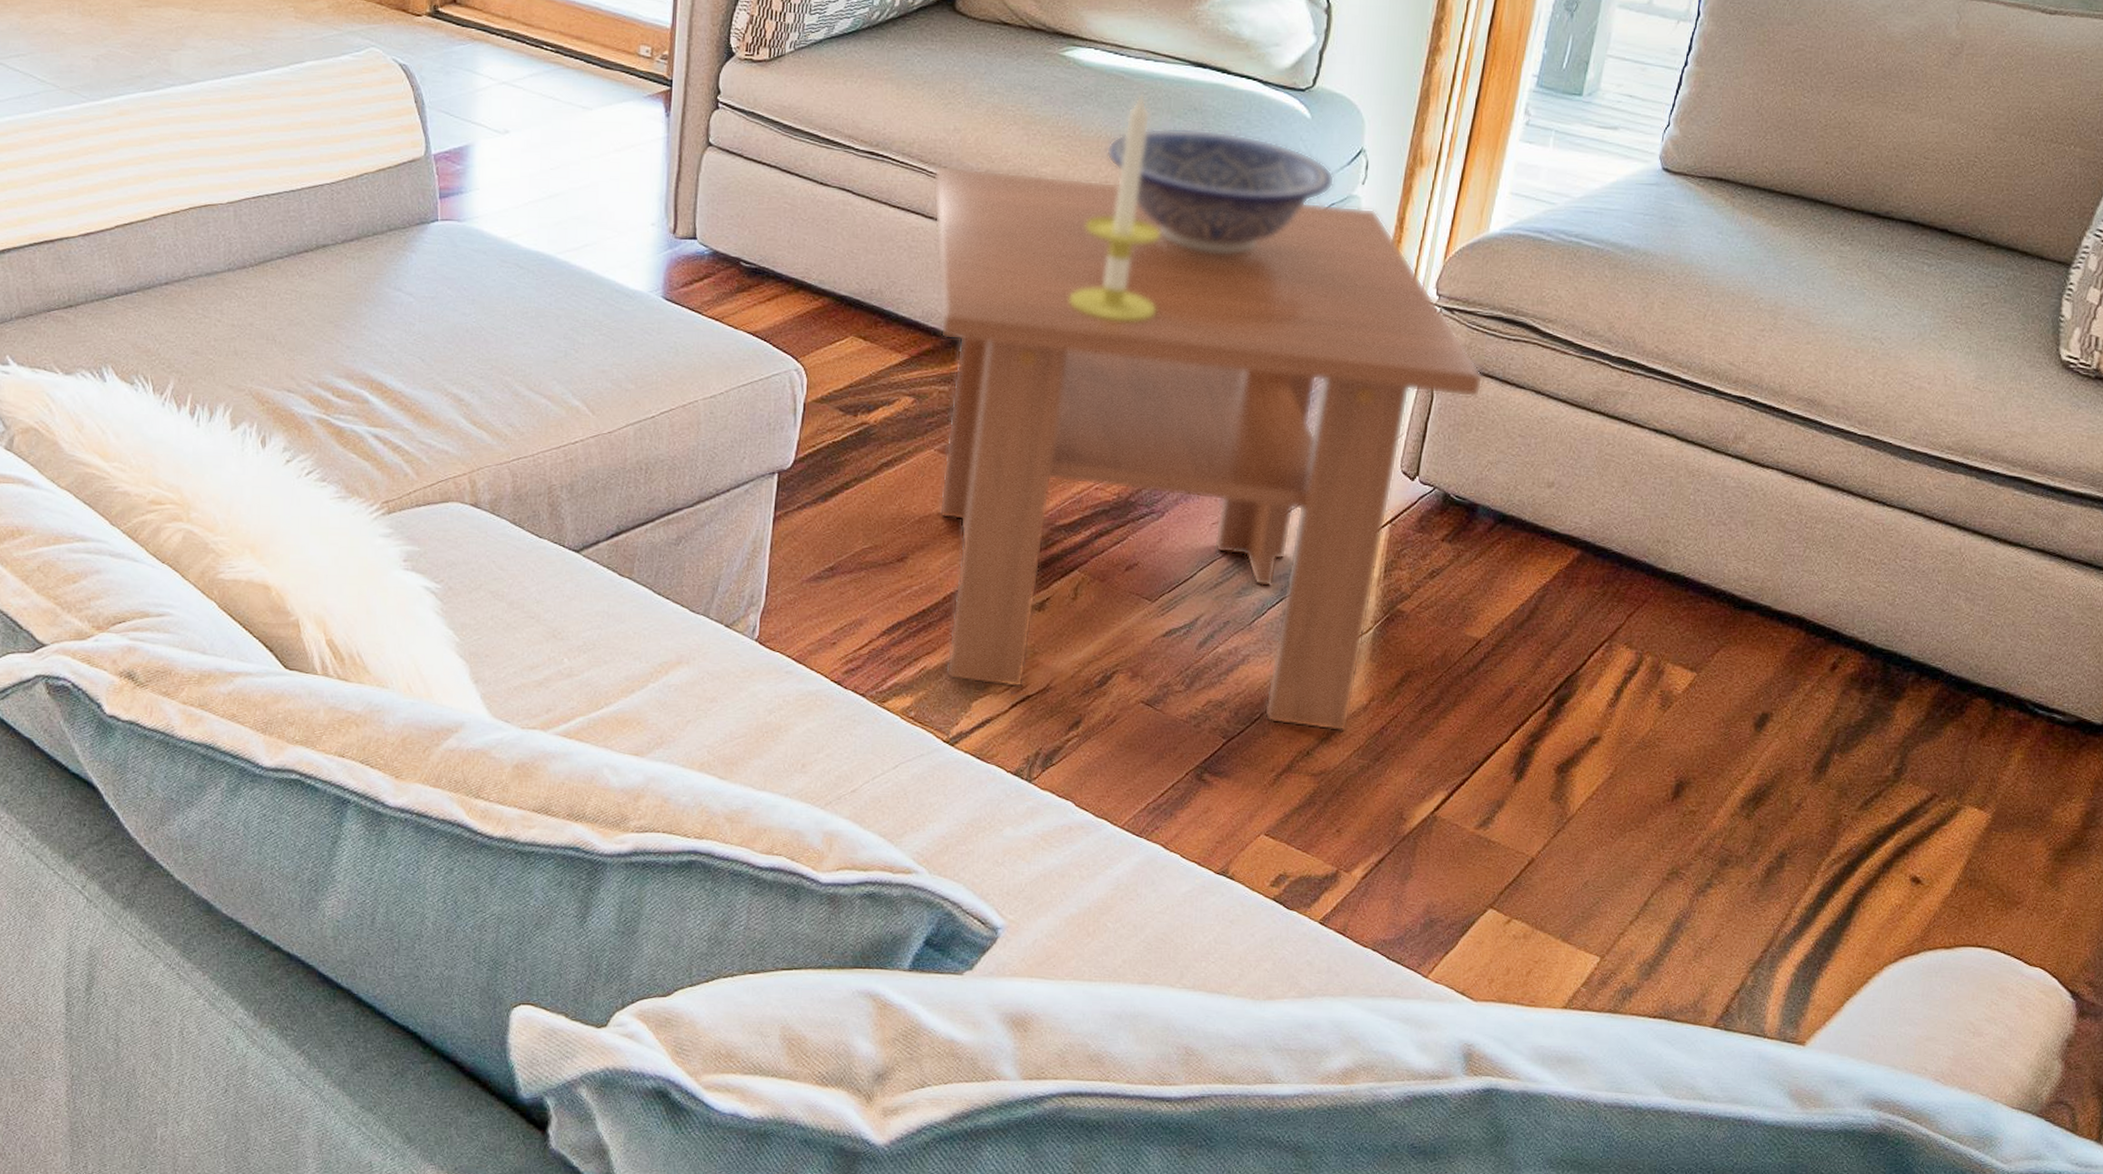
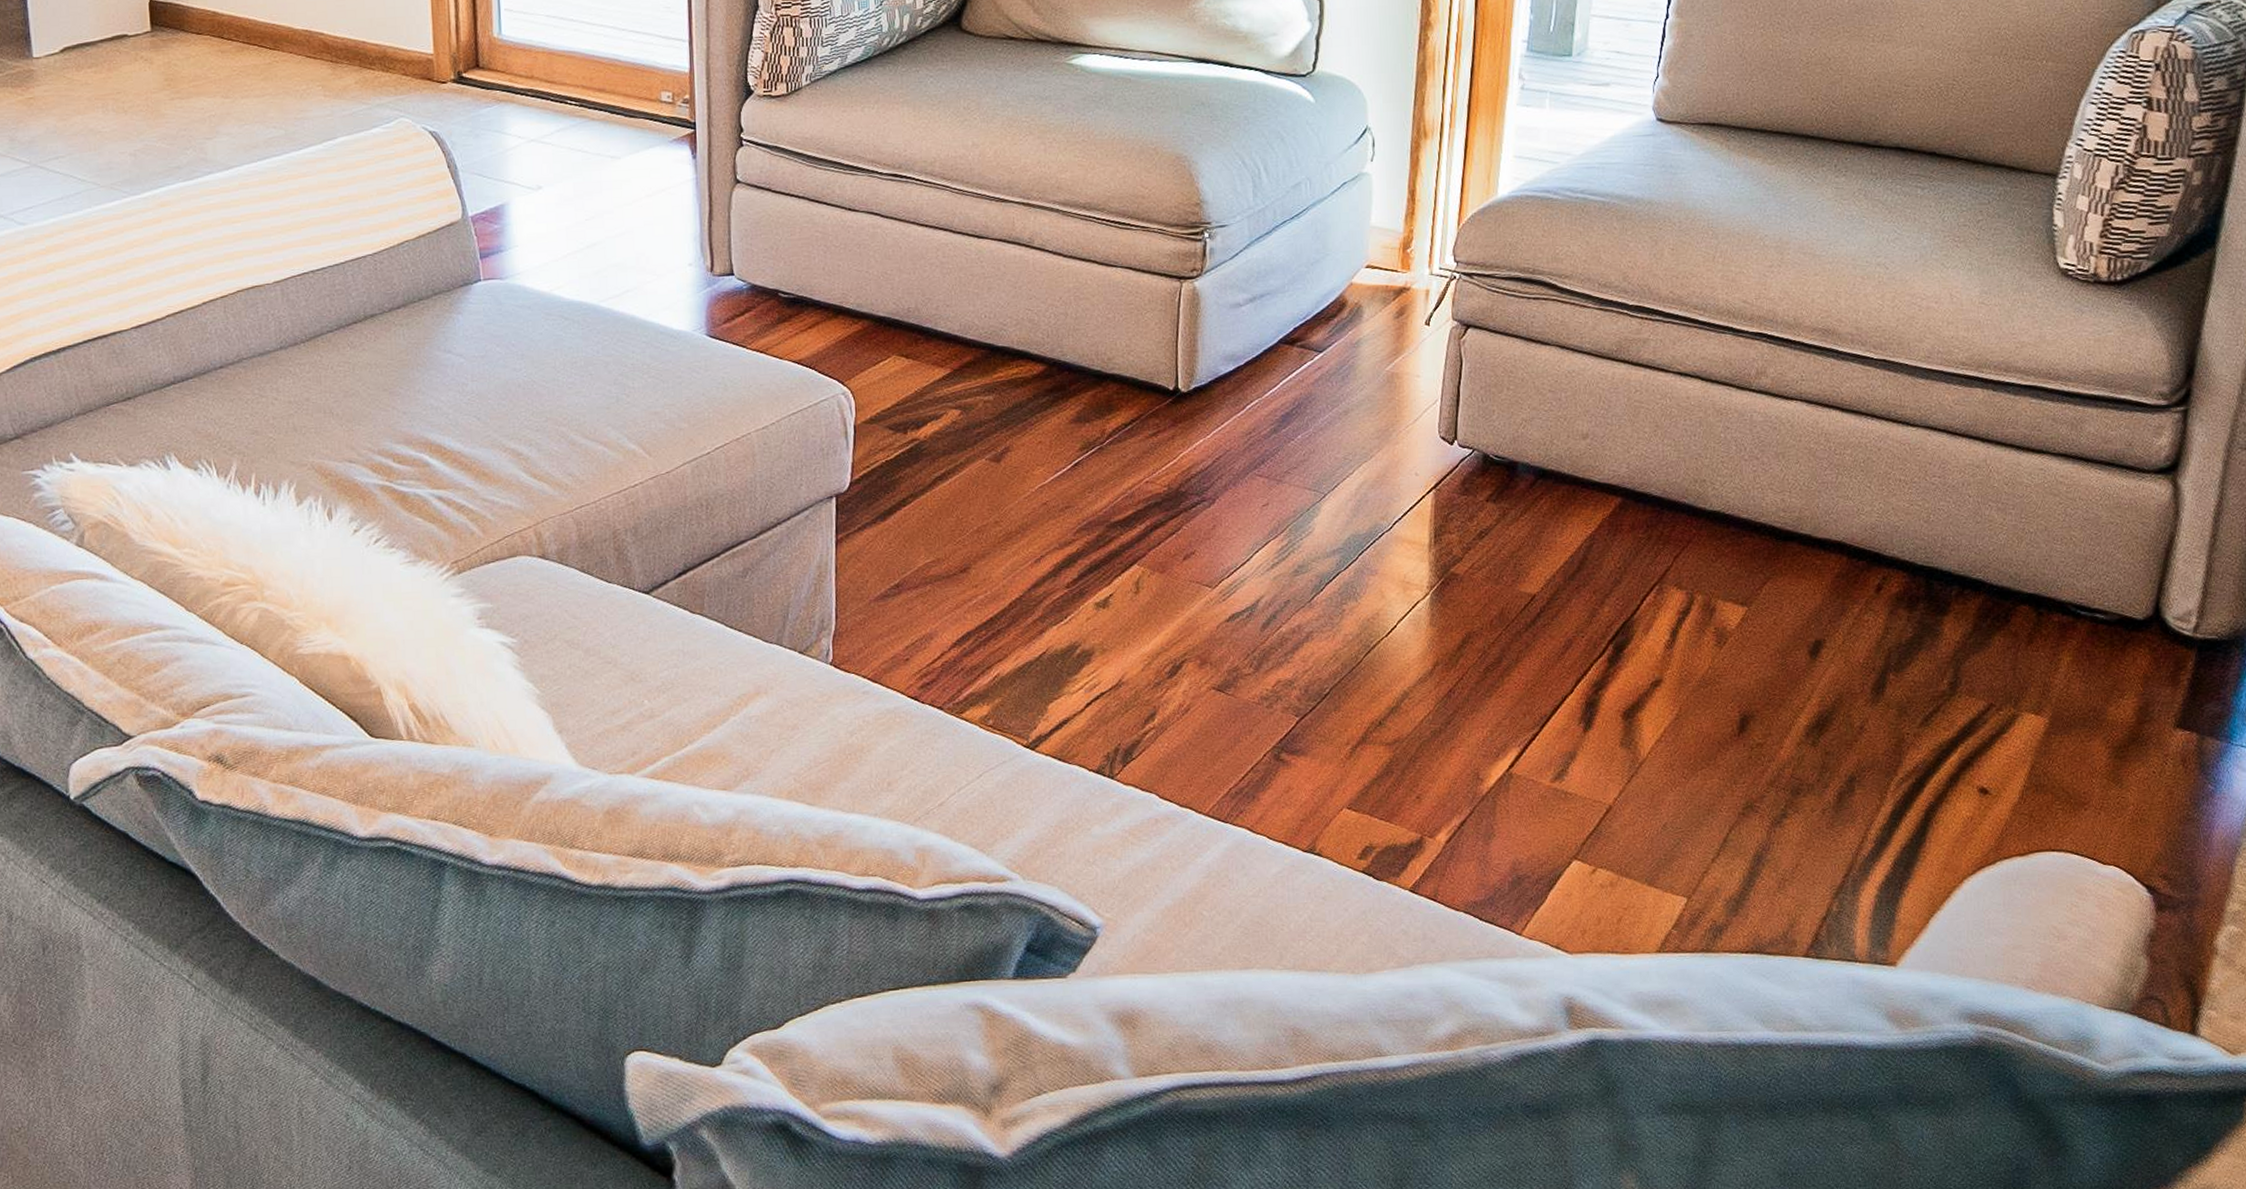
coffee table: present [932,165,1483,732] -> none [956,180,1509,700]
candle: present [1069,92,1160,322] -> none [1101,91,1185,317]
decorative bowl: present [1106,128,1335,254] -> none [1121,122,1344,242]

